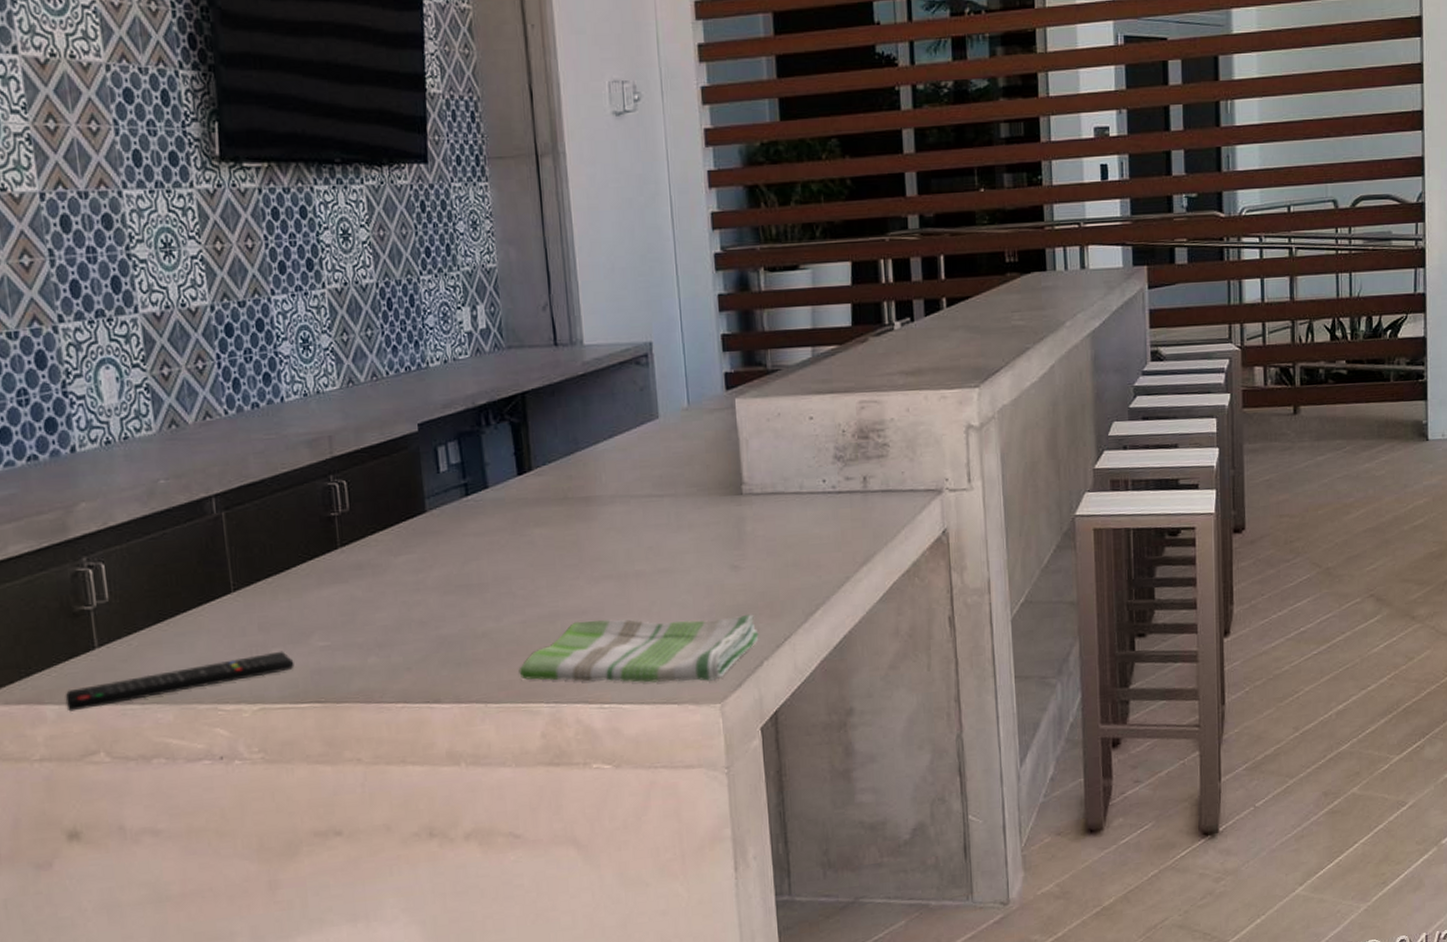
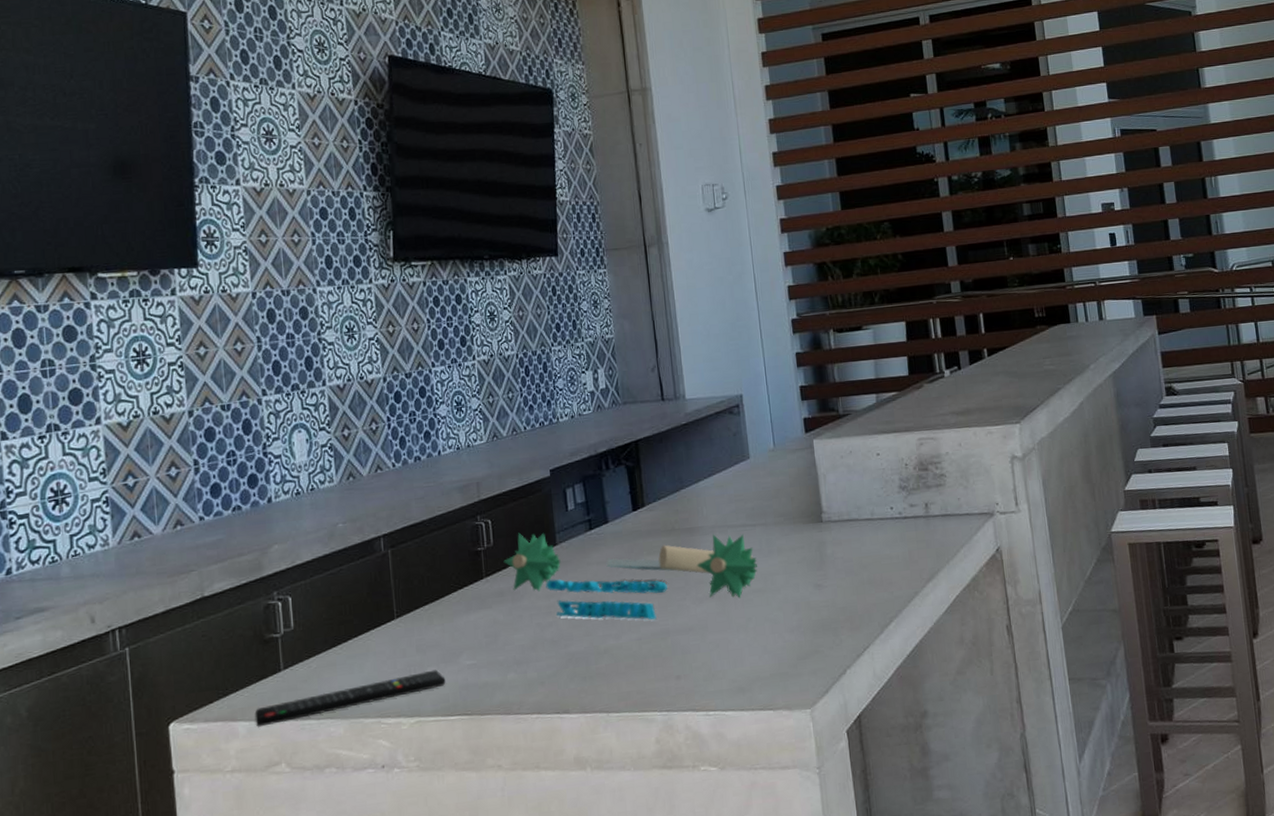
rolling papers: none [362,496,664,601] -> present [503,532,758,620]
dish towel: present [519,614,759,683] -> none [635,627,842,692]

